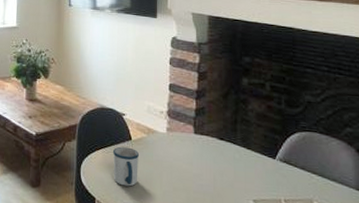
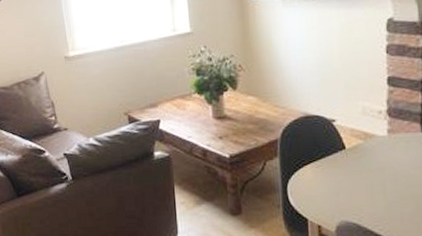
mug: present [112,146,139,187] -> none [323,157,357,202]

